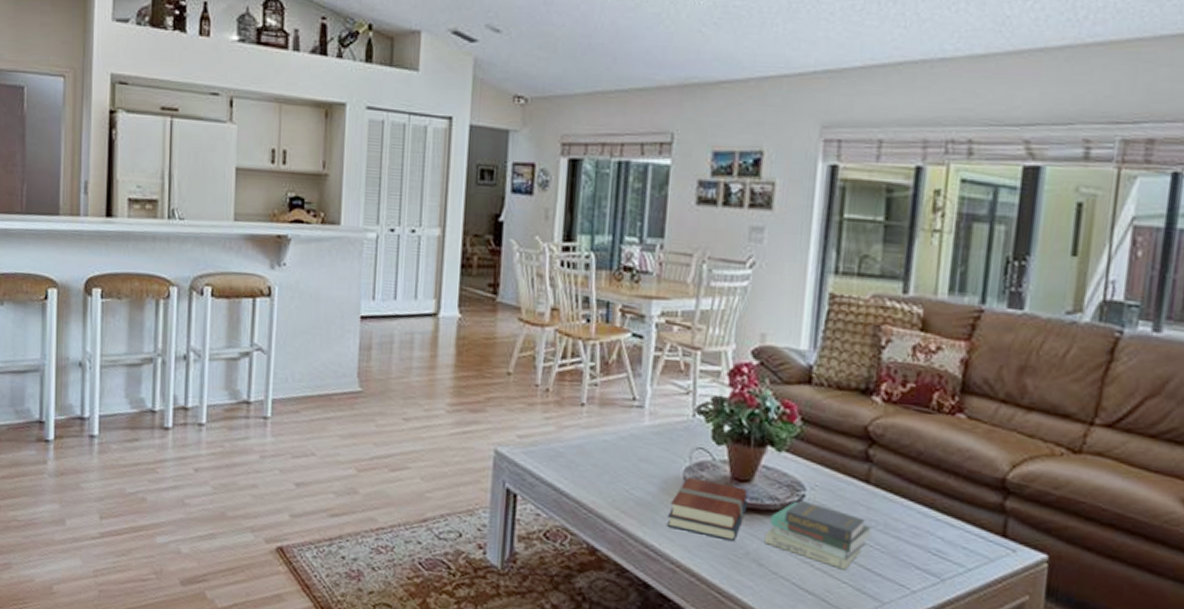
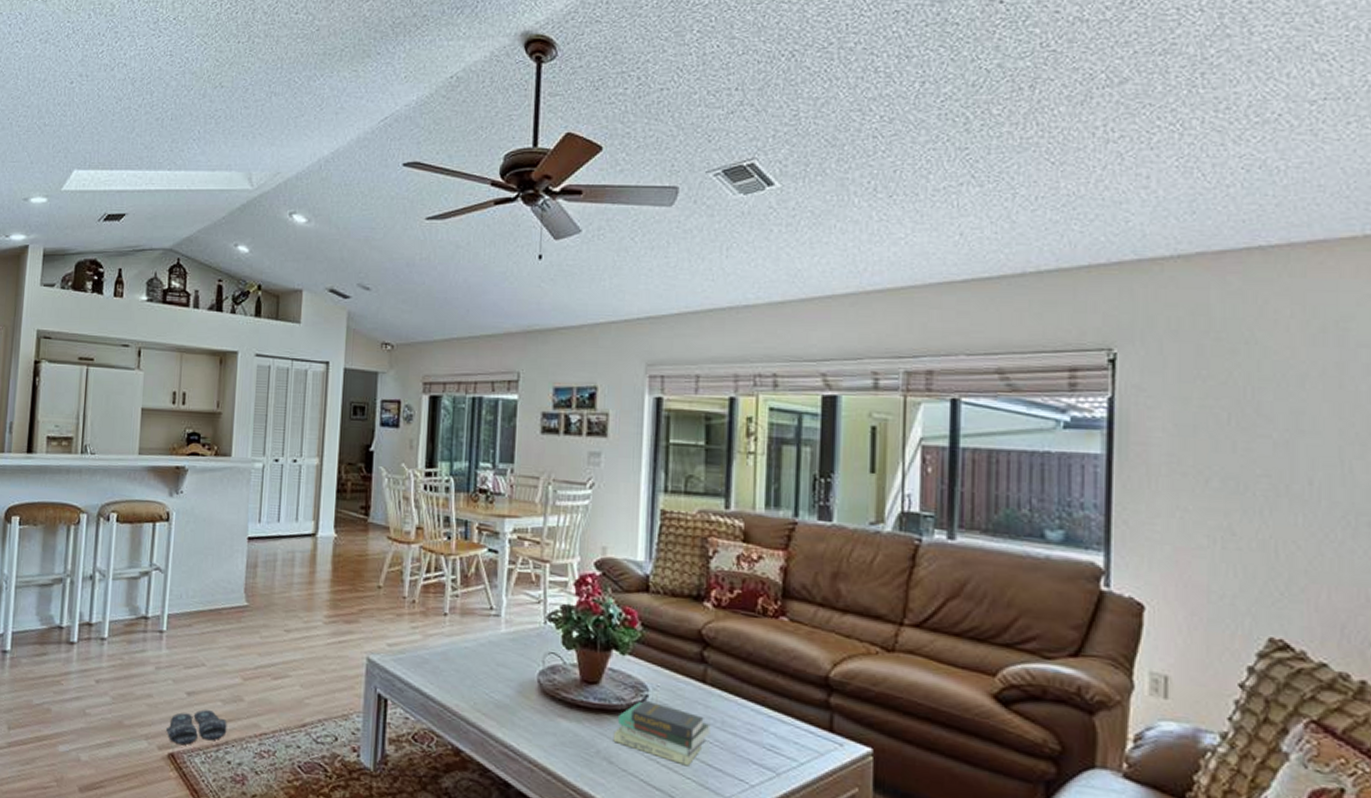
slippers: none [274,502,341,538] -> present [166,709,227,745]
books: present [666,477,748,541] -> none [523,680,597,740]

